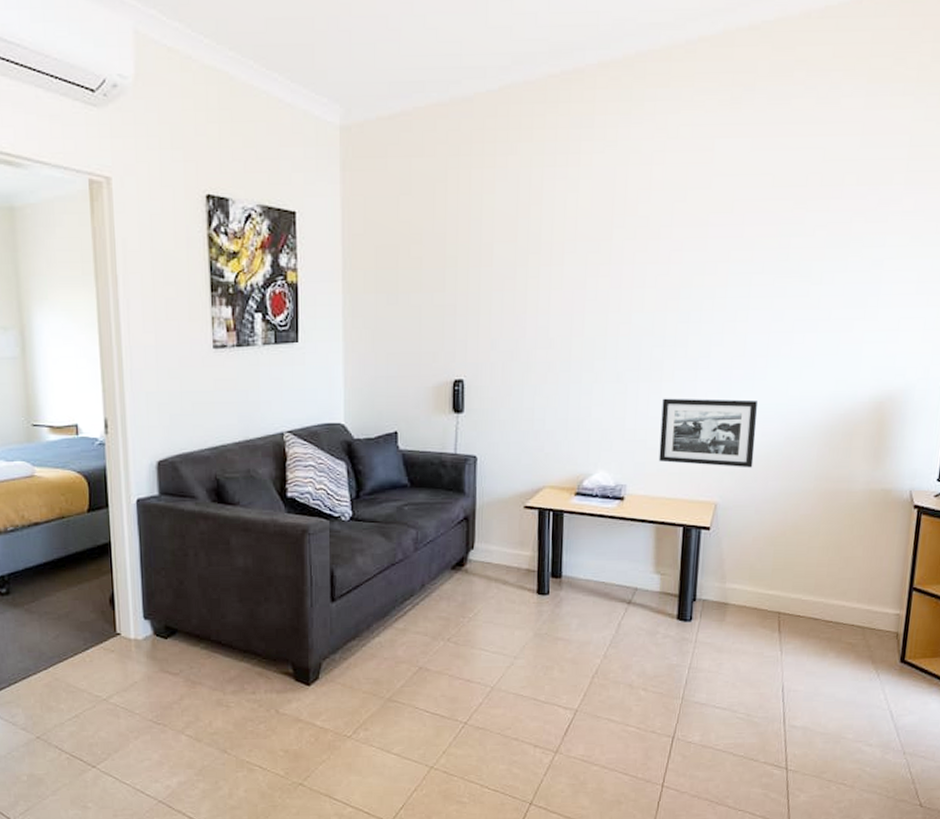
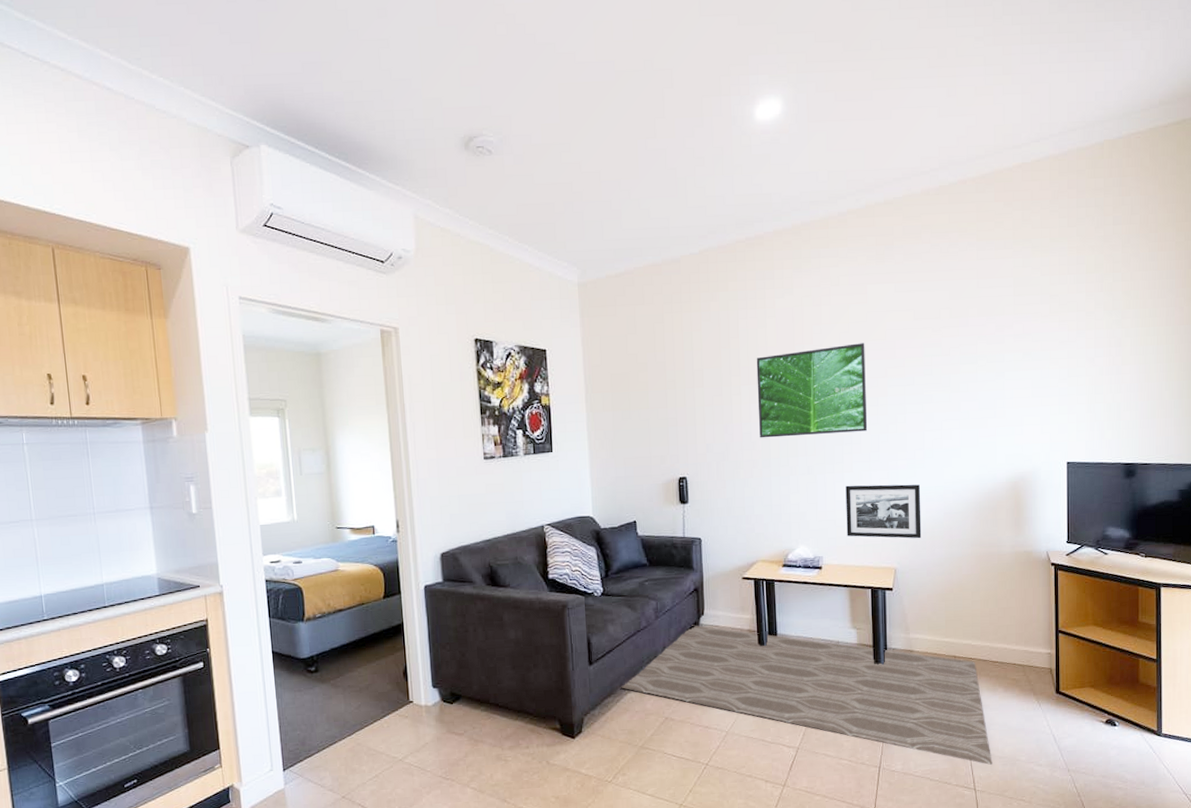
rug: none [367,560,812,741] -> present [620,625,993,765]
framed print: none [559,216,705,335] -> present [756,343,868,438]

